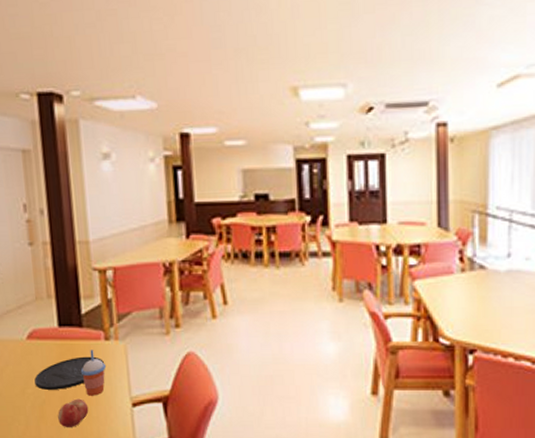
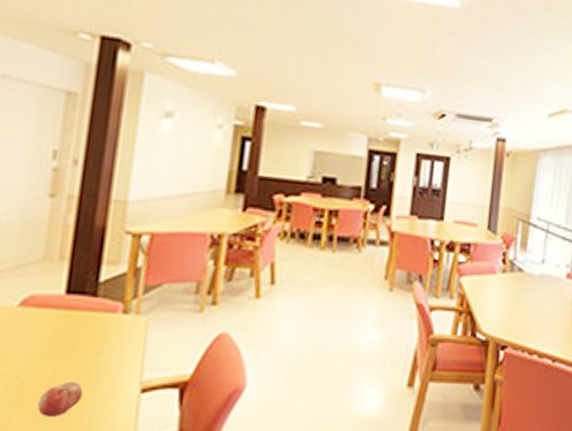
plate: present [34,356,104,390] -> none [16,331,116,370]
cup with straw: present [80,350,106,396] -> none [82,324,117,379]

